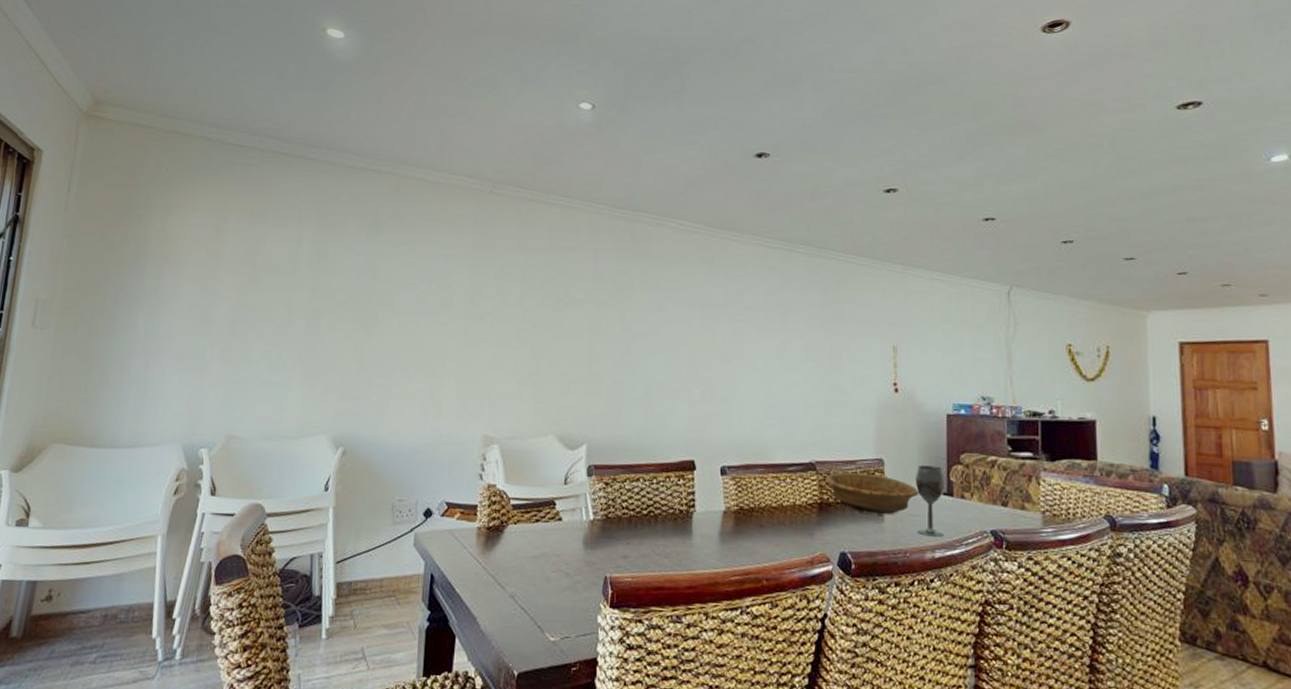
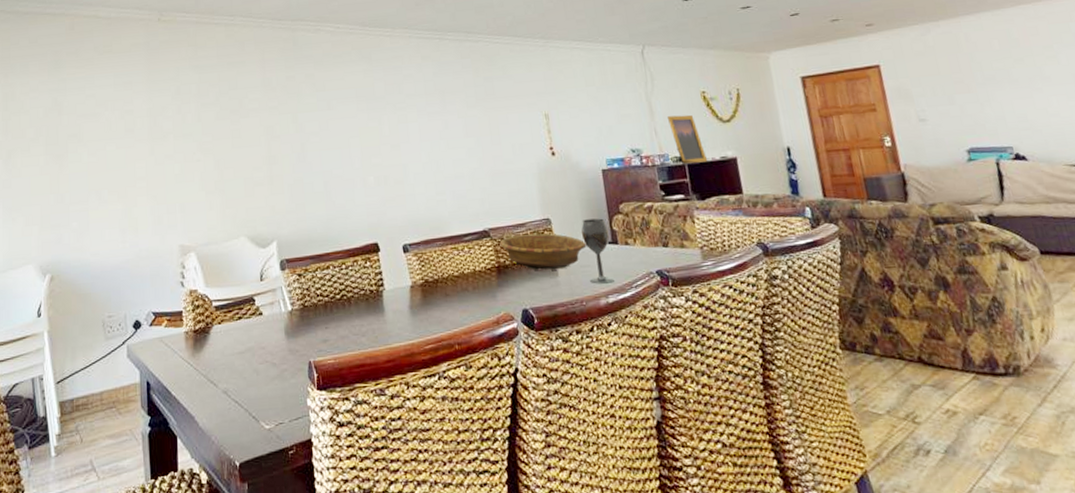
picture frame: none [1027,366,1064,422] -> present [668,115,708,165]

